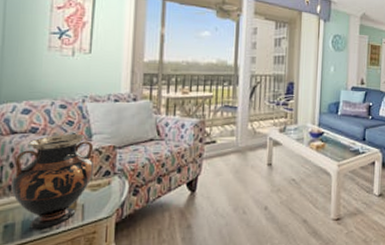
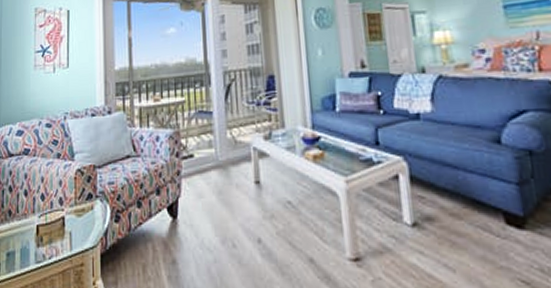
vase: present [11,134,95,229] -> none [11,154,78,258]

